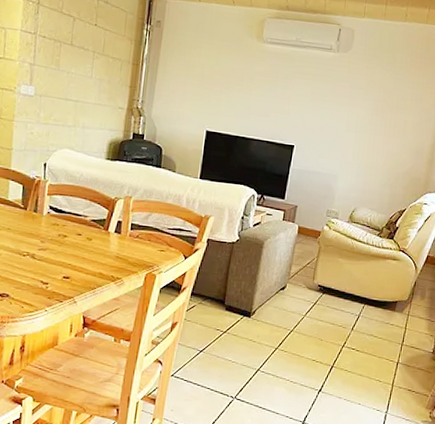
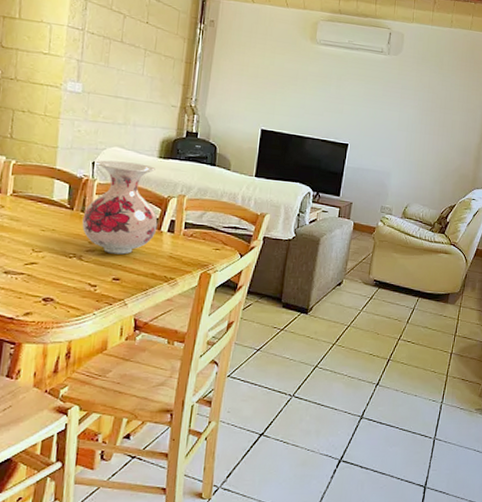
vase: none [34,161,105,254] -> present [82,160,158,255]

